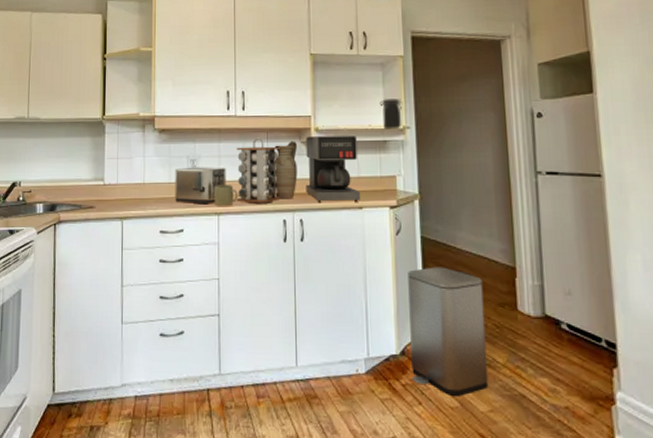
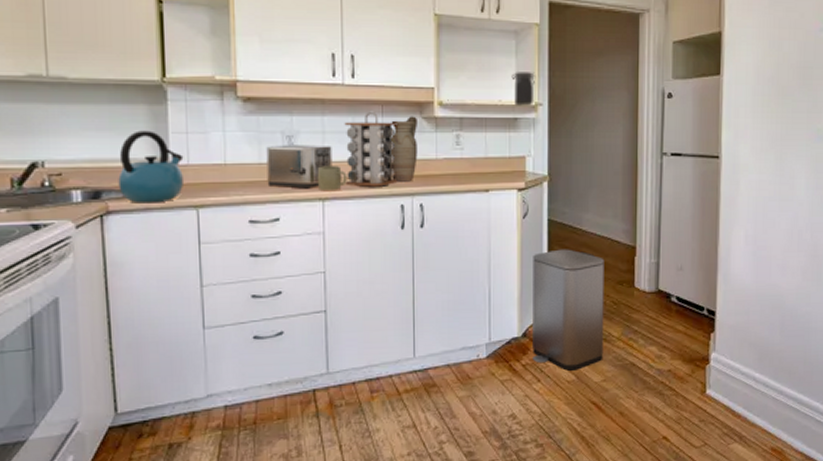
kettle: none [68,157,114,215] -> present [118,130,185,204]
coffee maker: present [305,136,360,203] -> none [427,111,486,186]

